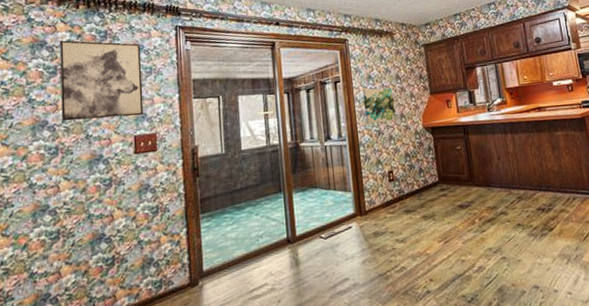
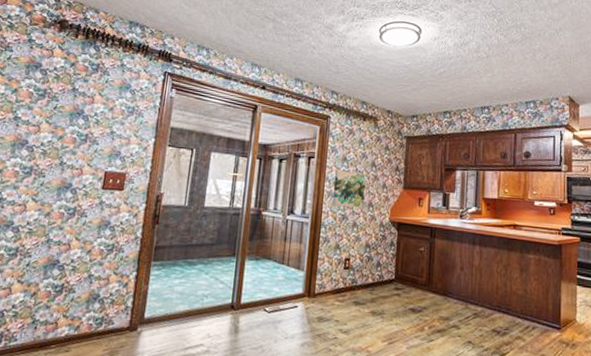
wall art: present [60,40,144,122] -> none [41,66,128,153]

